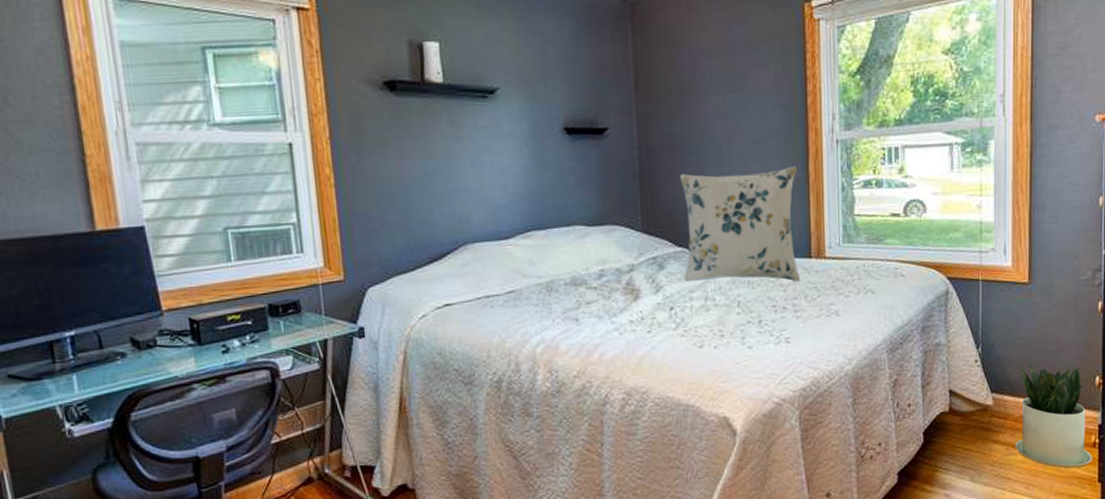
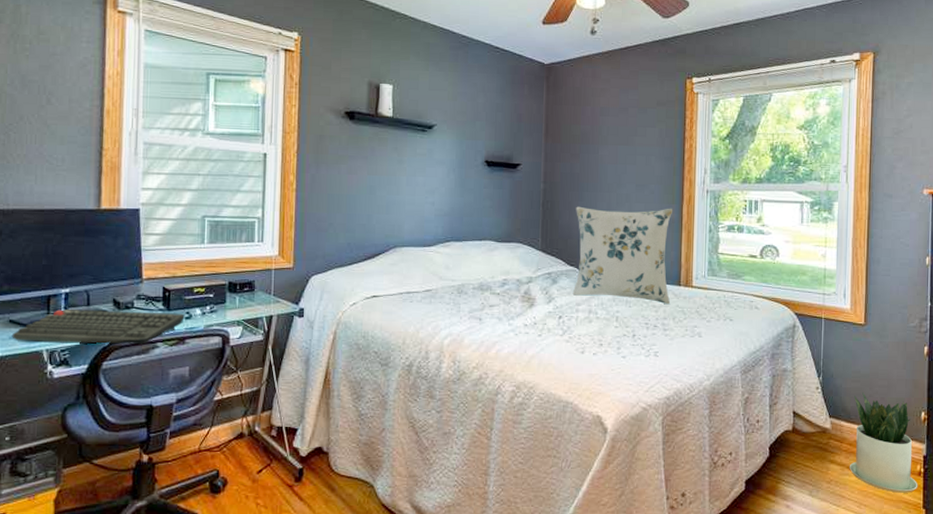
computer keyboard: none [14,347,222,399] -> present [11,309,185,345]

